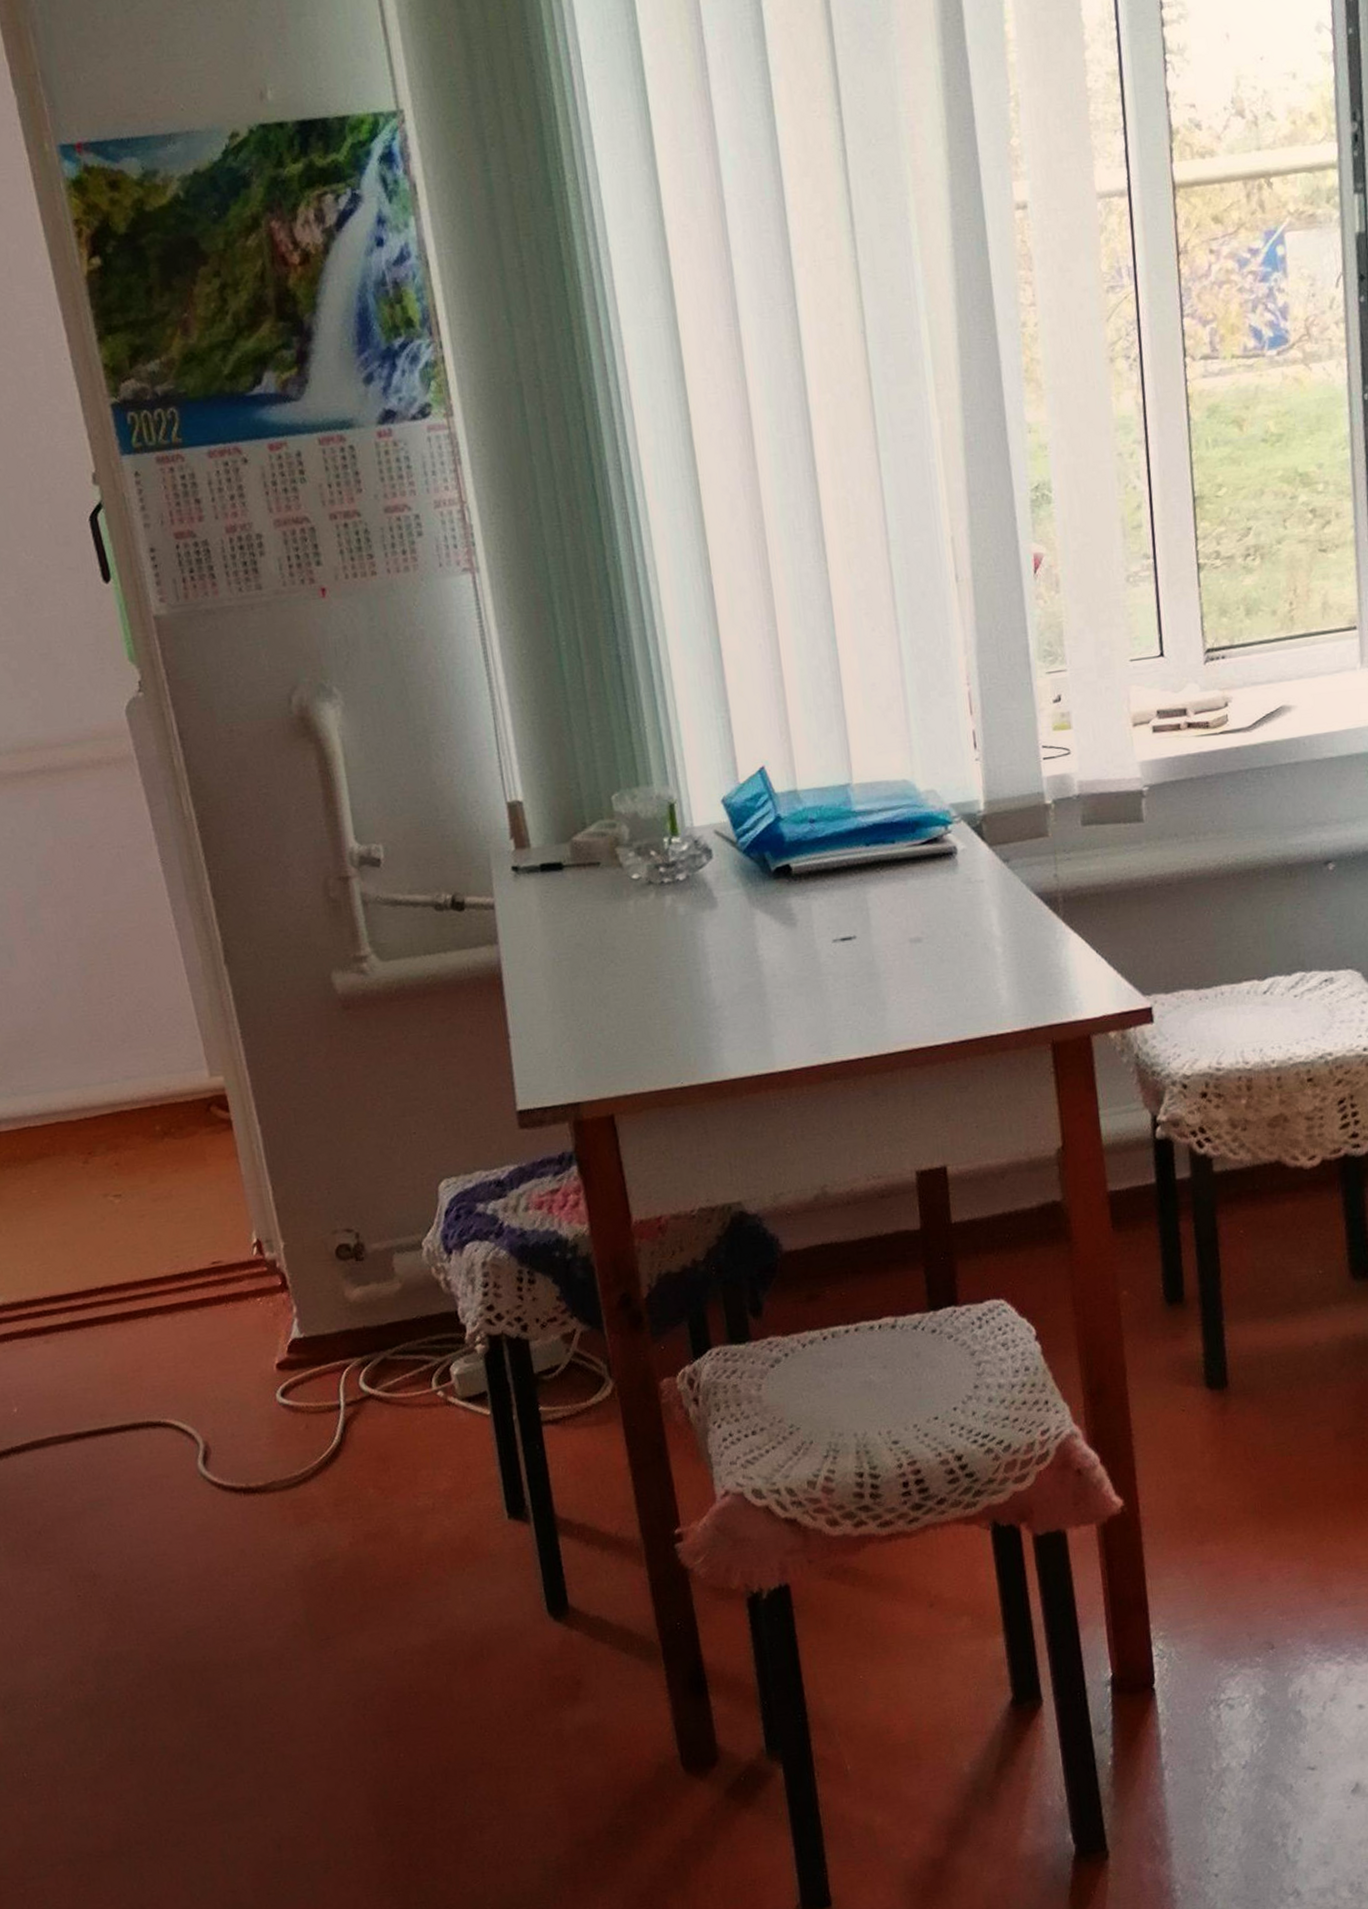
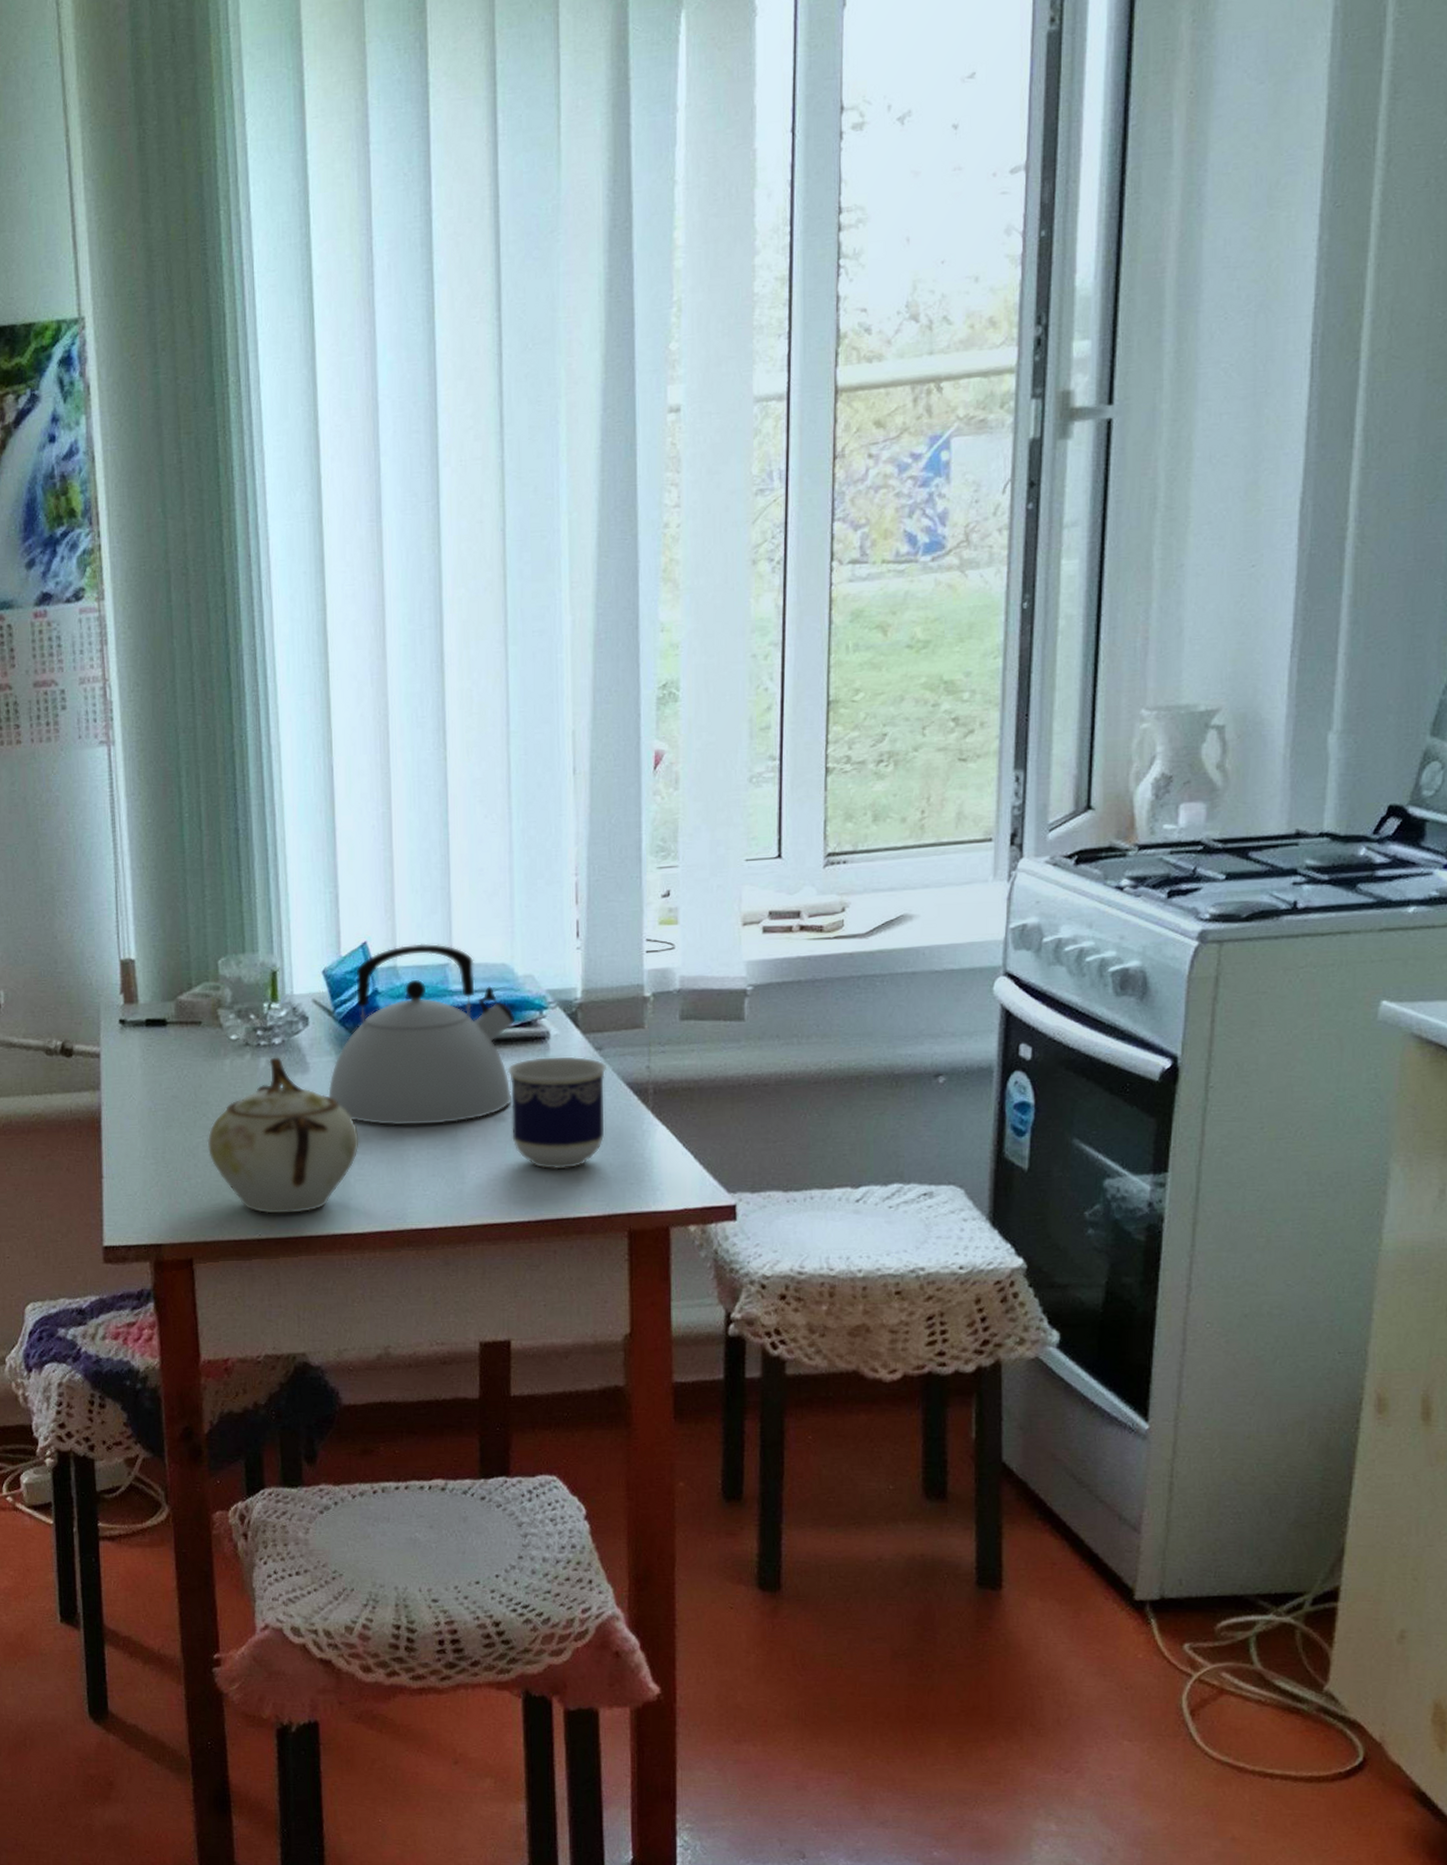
sugar bowl: none [617,893,776,1060] -> present [207,1057,359,1214]
kettle: none [739,764,925,956] -> present [328,943,516,1126]
cup: none [916,870,1020,988] -> present [506,1056,606,1170]

